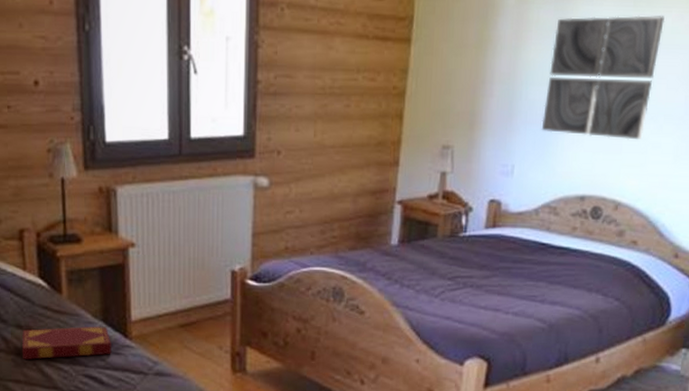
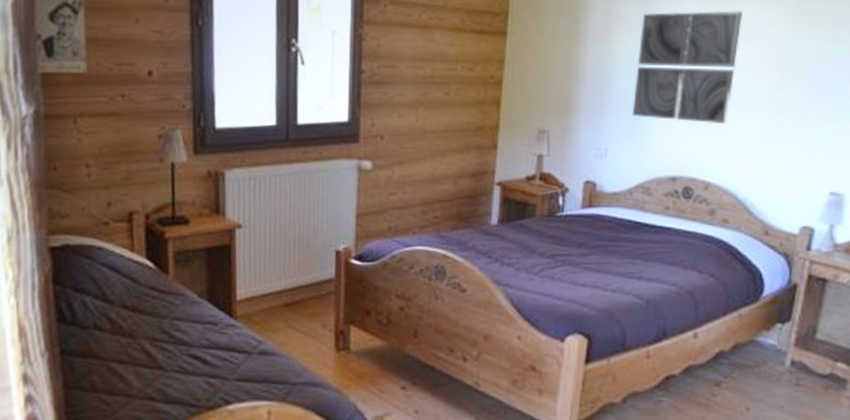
hardback book: present [22,326,111,360] -> none [127,306,216,340]

